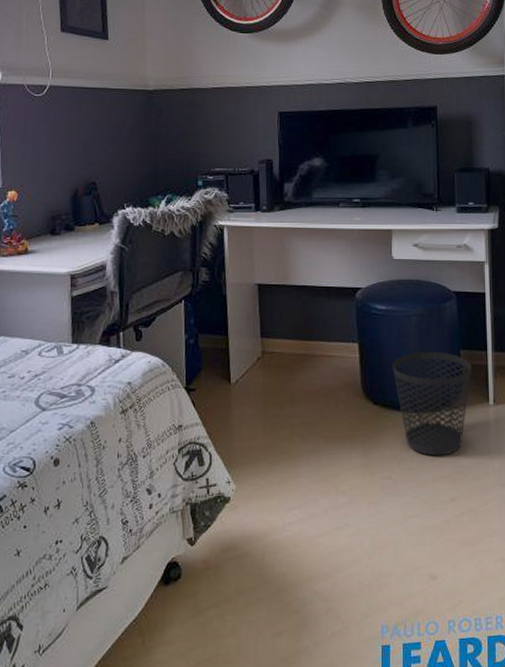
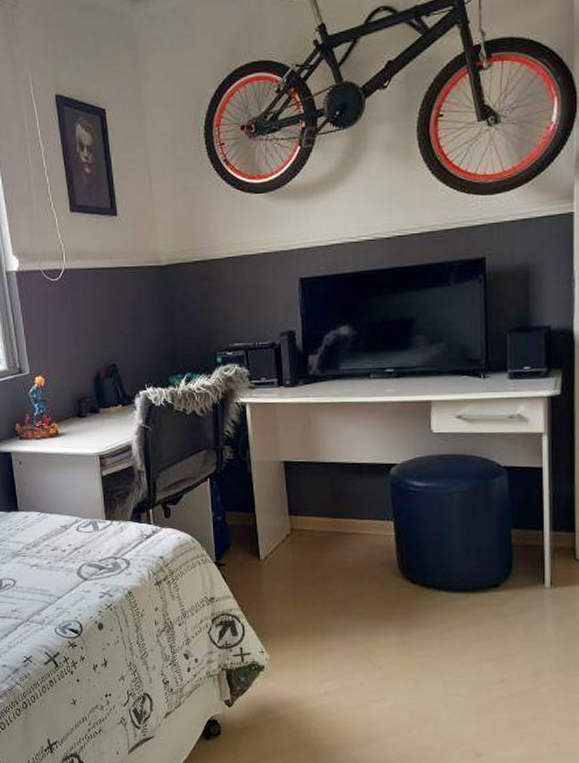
wastebasket: present [392,351,471,456] -> none [431,530,524,637]

